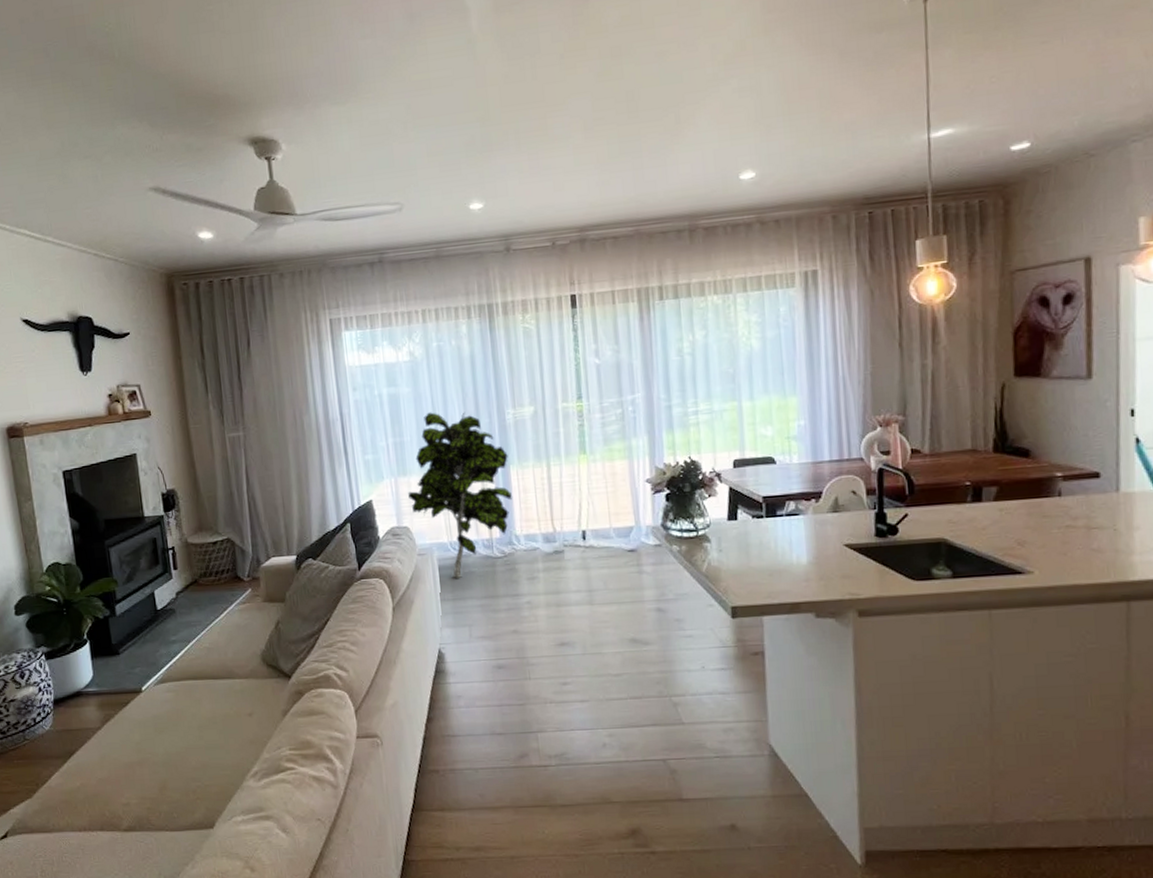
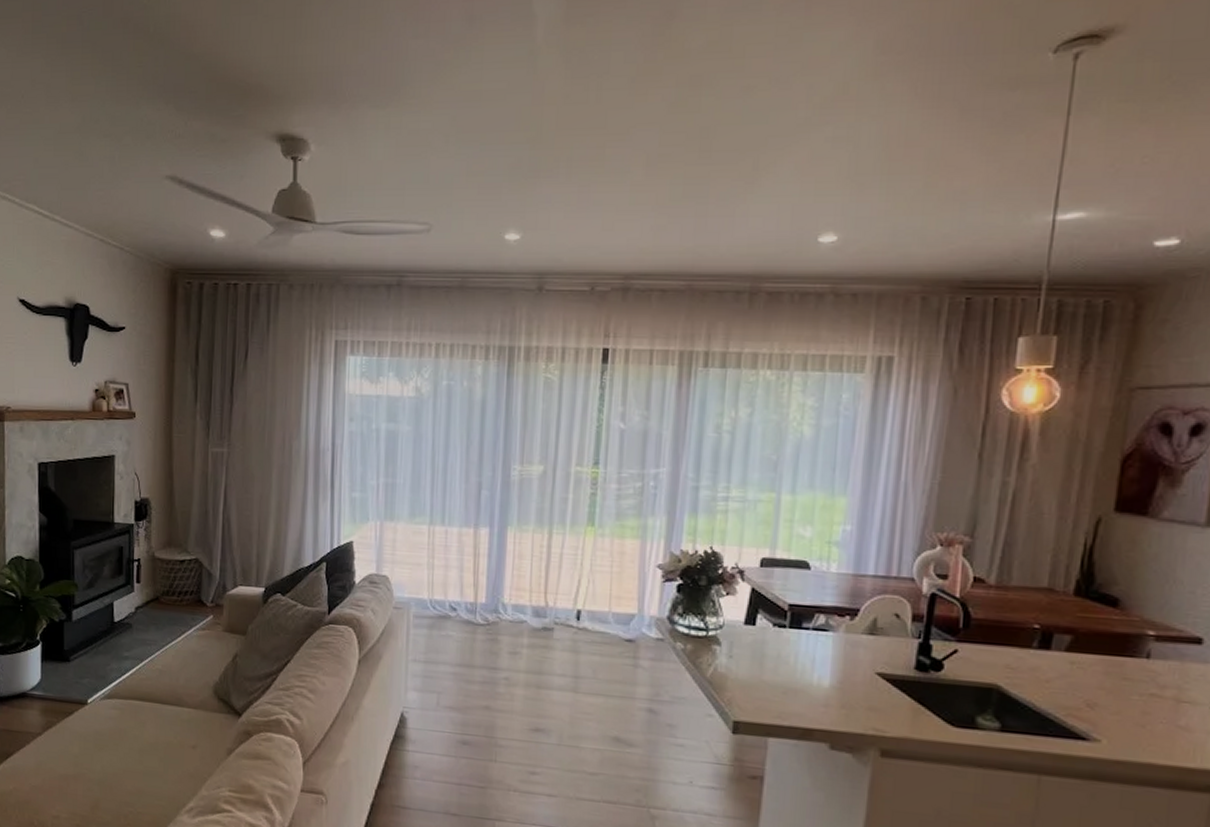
indoor plant: present [408,412,512,579] -> none [392,456,507,641]

